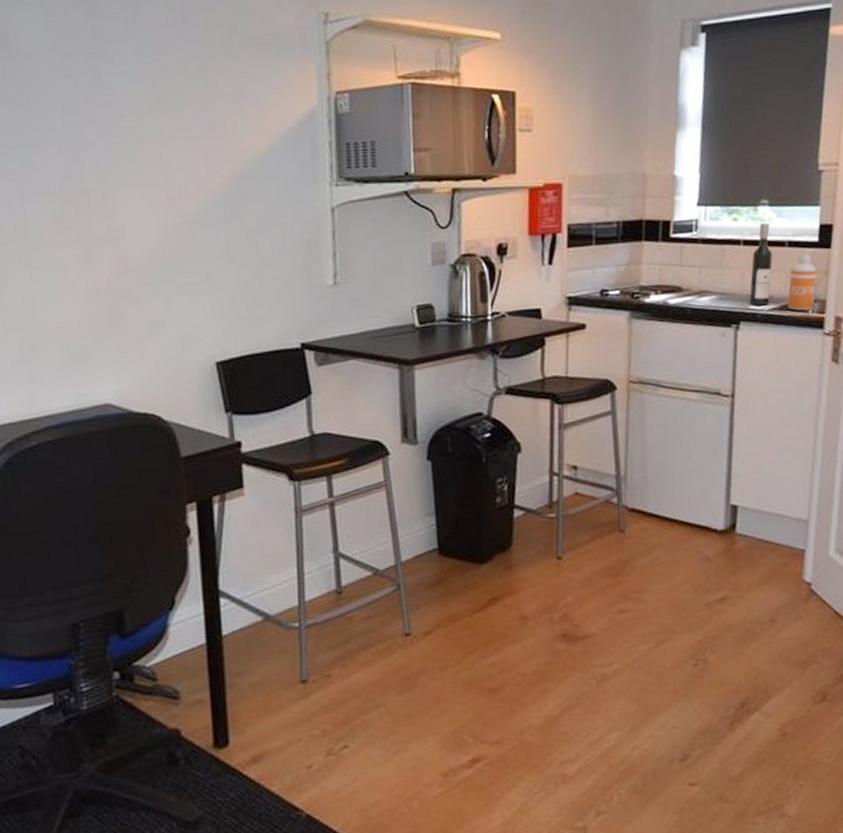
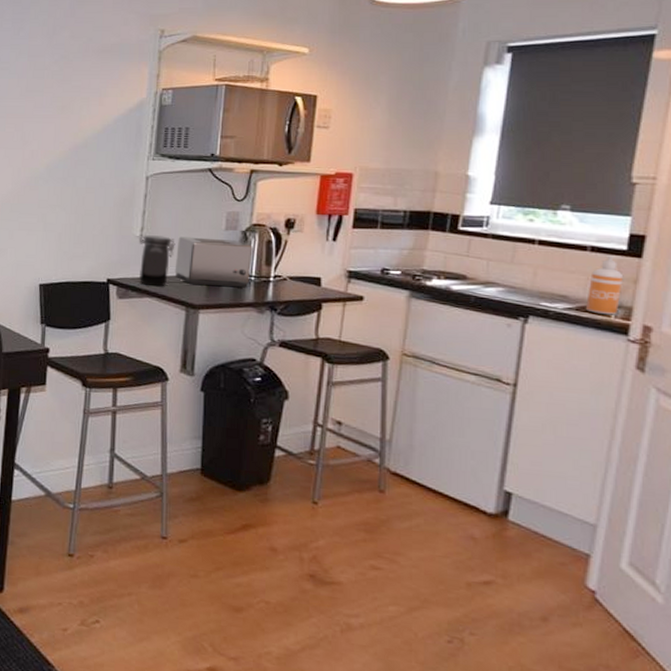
jar: none [332,281,377,346] -> present [138,235,175,287]
toaster: none [379,276,467,337] -> present [174,237,254,288]
bottle: present [749,222,773,306] -> none [541,226,572,304]

